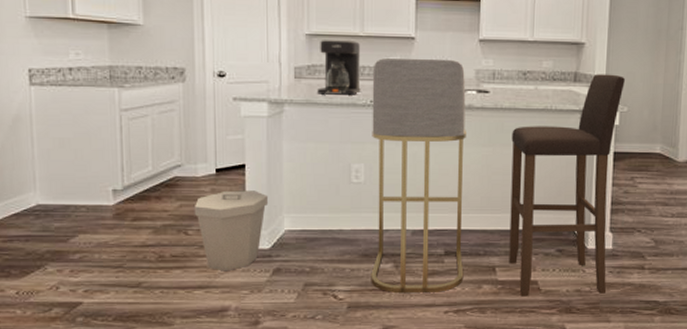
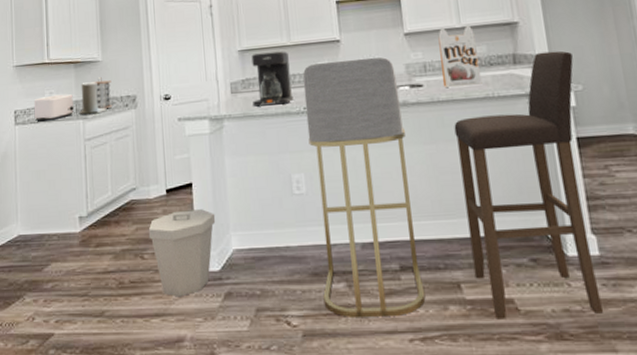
toaster: none [54,56,108,85] -> present [34,94,75,121]
paper towel: none [114,47,147,83] -> present [79,82,106,115]
spice rack: none [129,42,156,79] -> present [91,76,113,110]
shopping bag: none [508,39,544,98] -> present [438,25,483,89]

